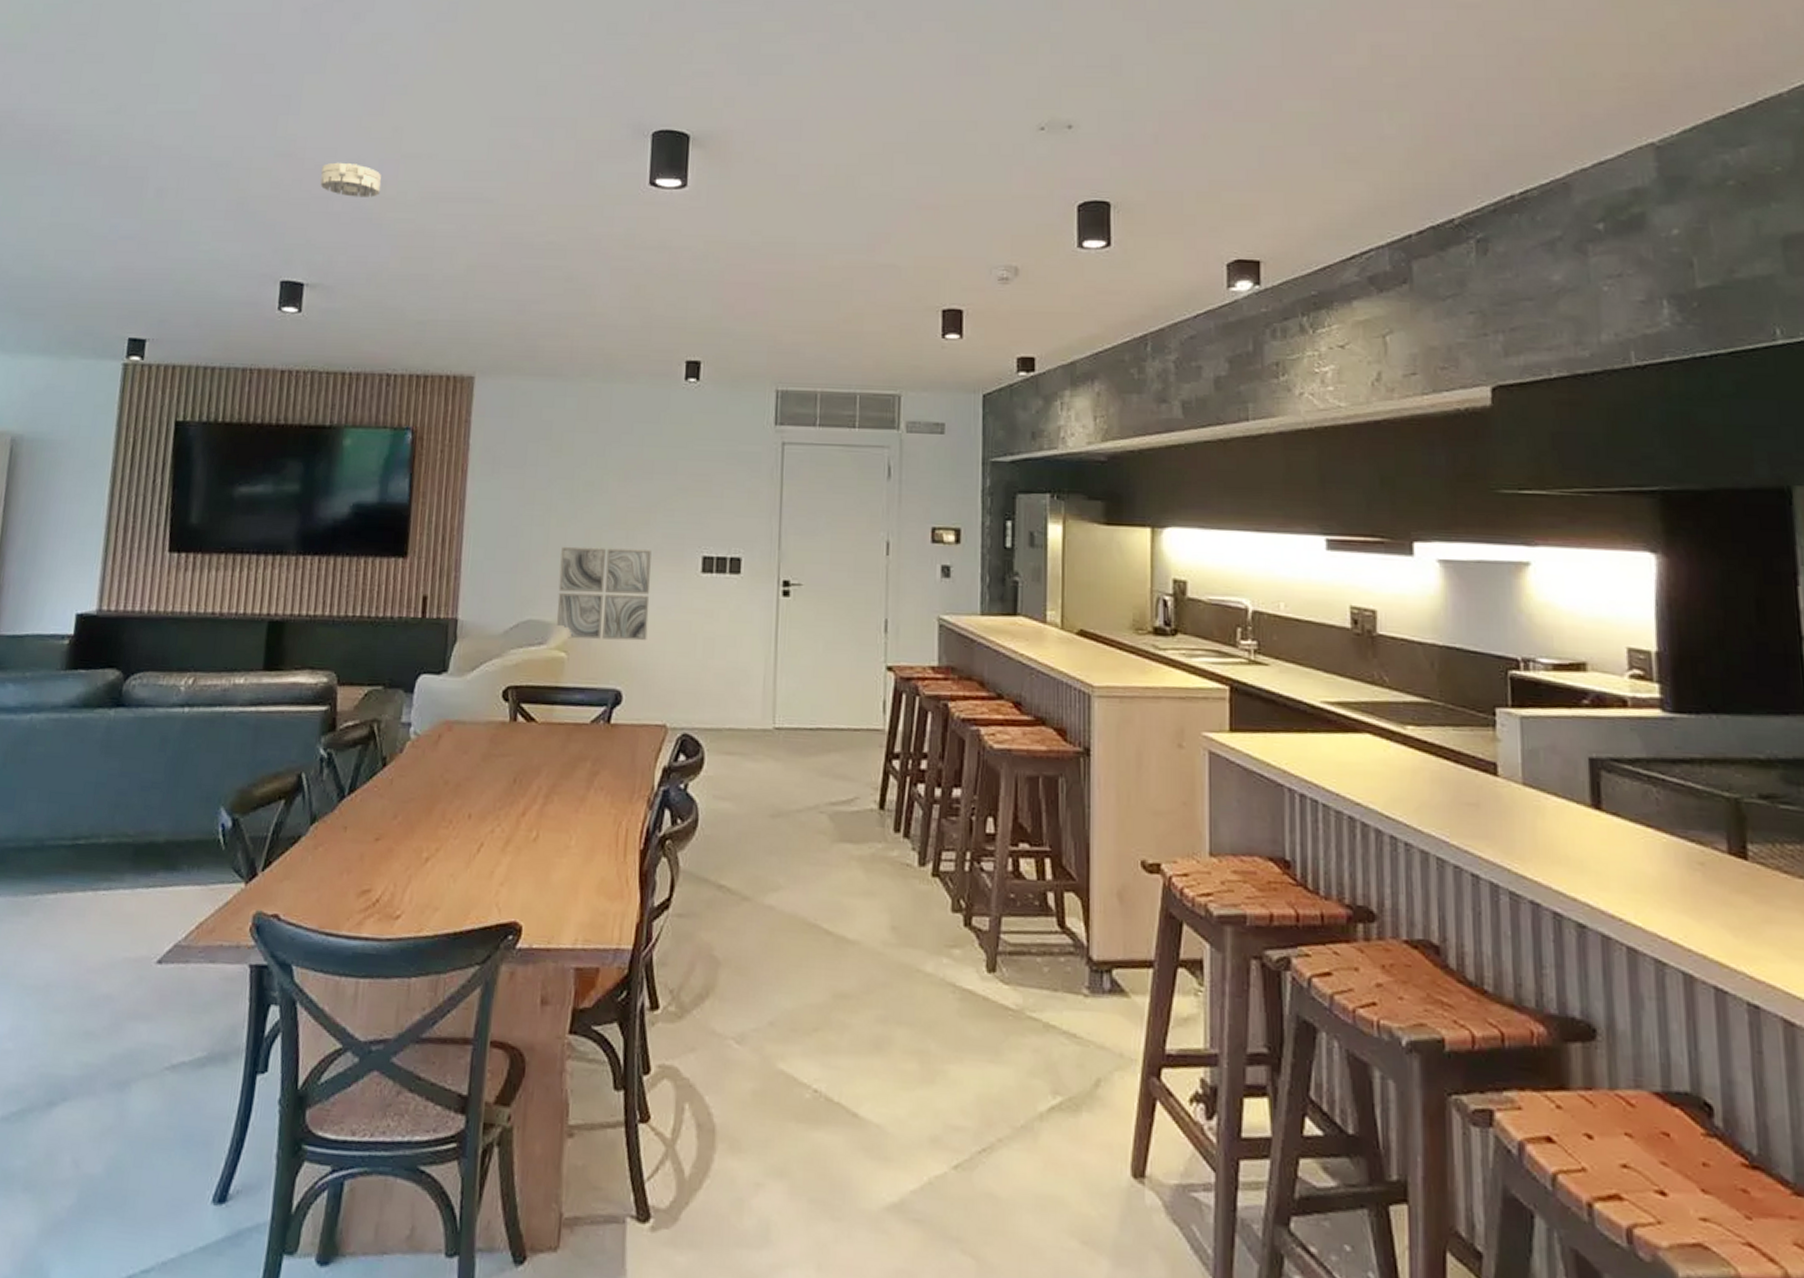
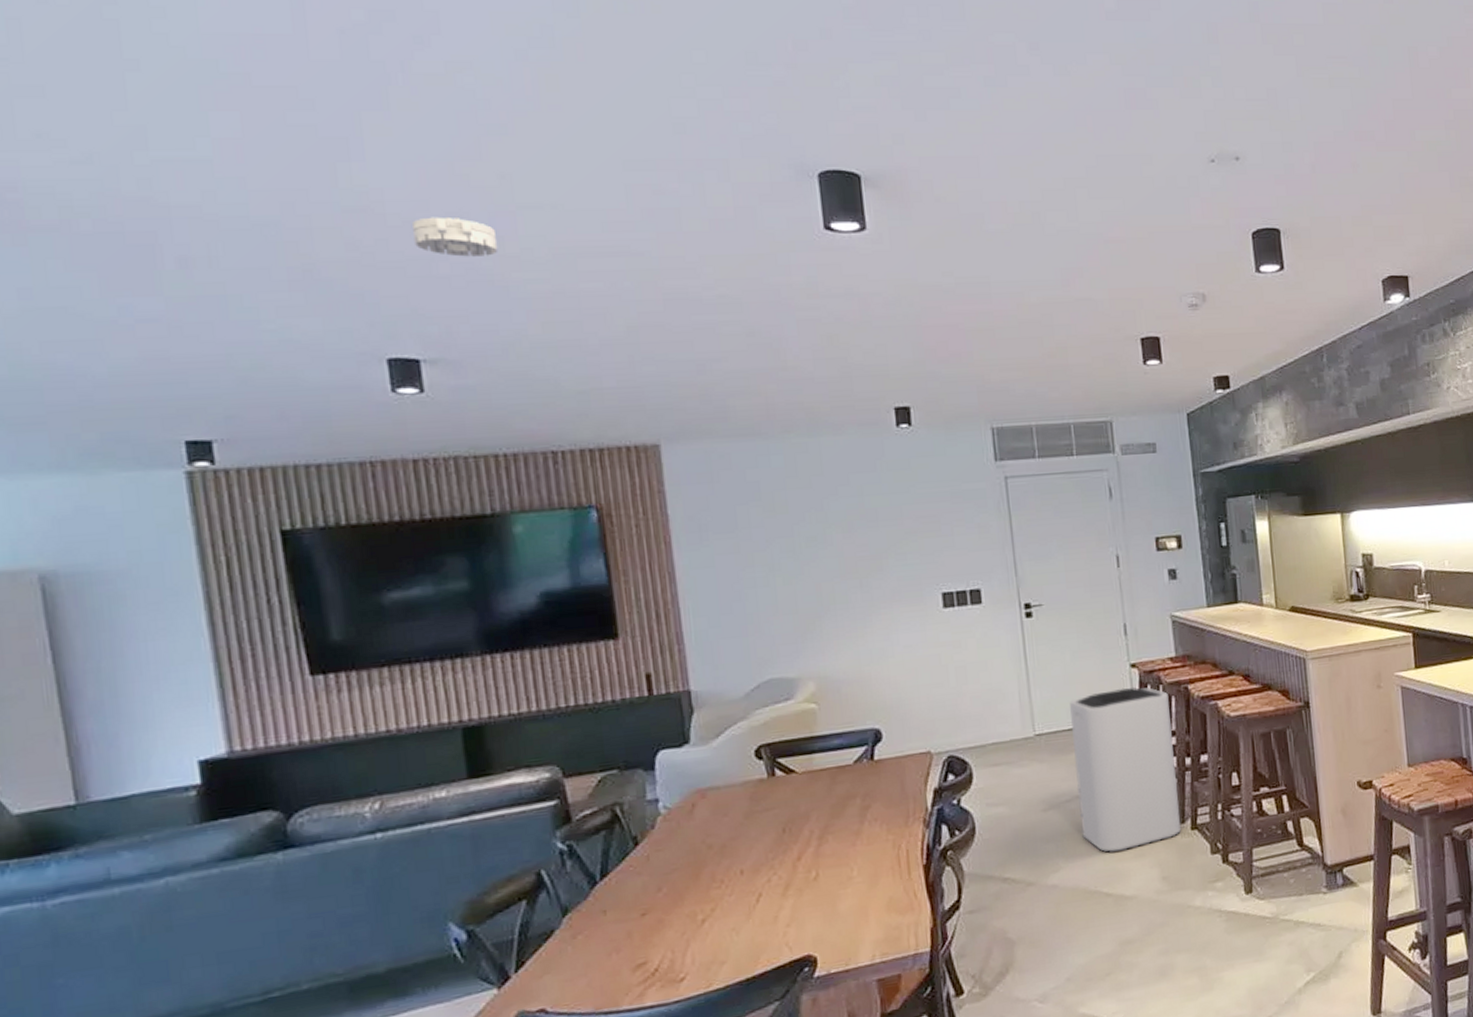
wall art: present [556,546,652,641] -> none [793,594,898,690]
trash can: none [809,692,924,884] -> present [1070,687,1182,853]

